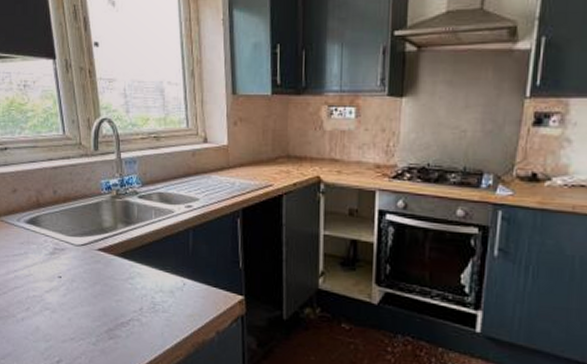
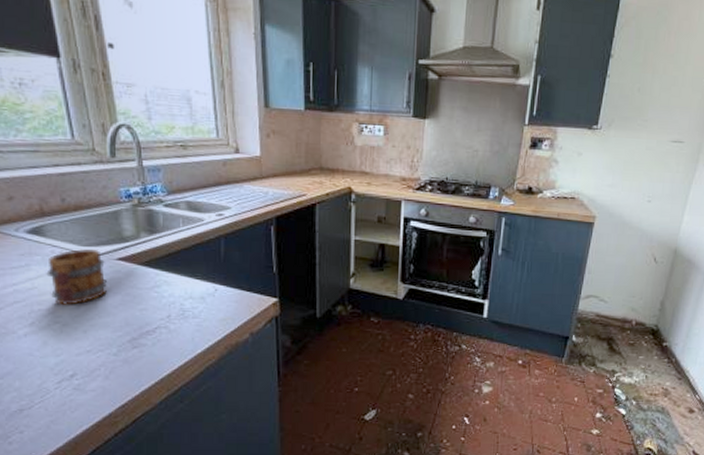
mug: none [40,239,90,293] -> present [46,249,108,305]

